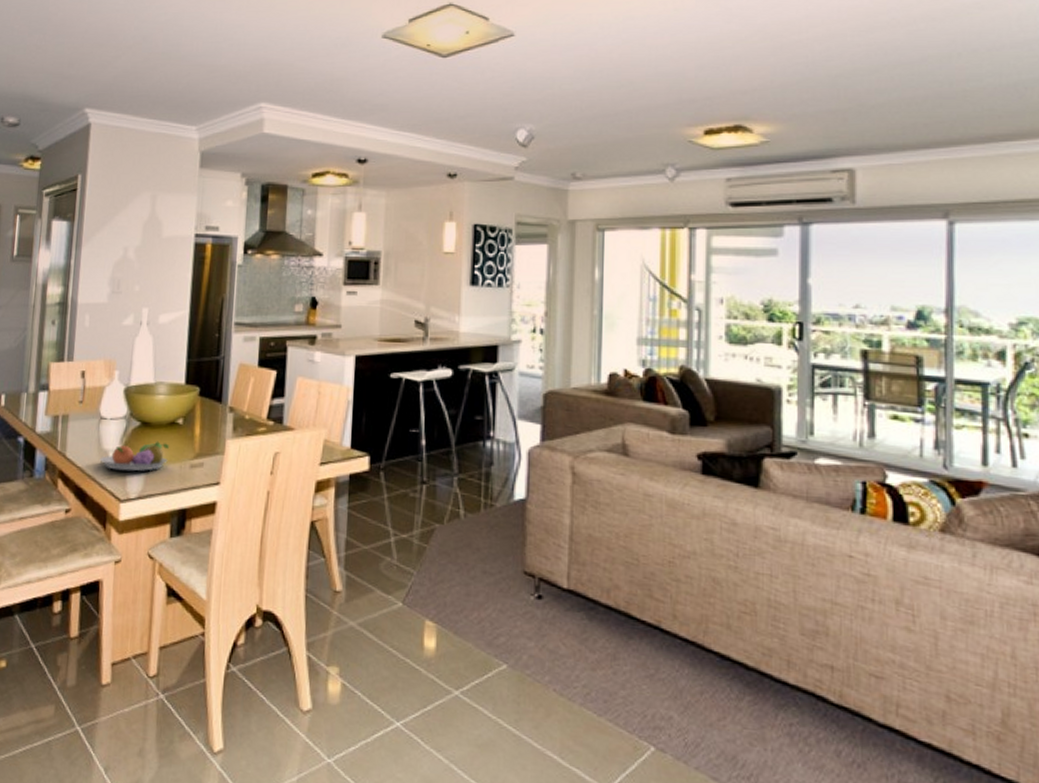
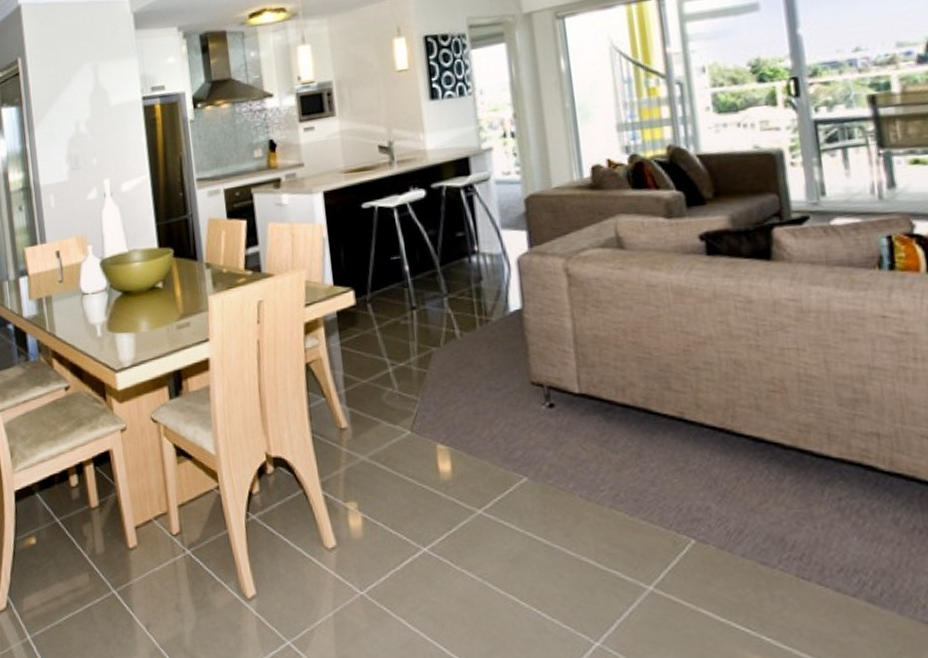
fruit bowl: present [99,441,170,471] -> none [88,308,154,342]

